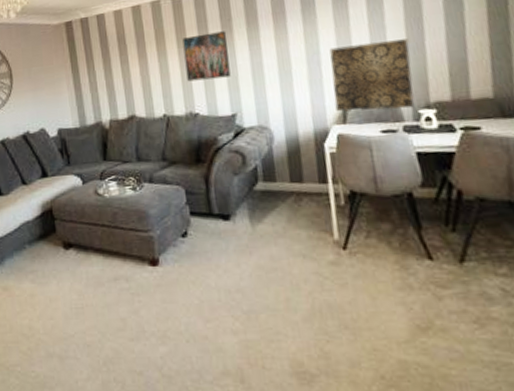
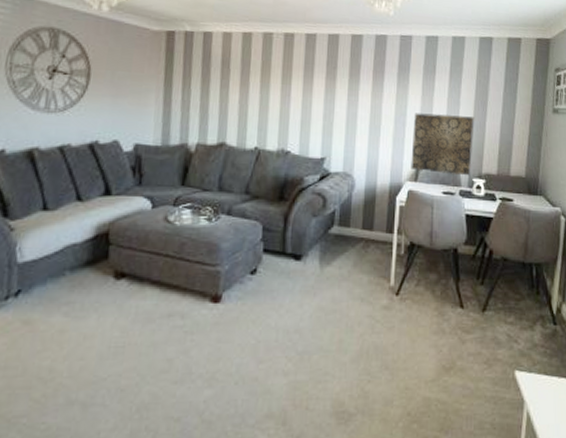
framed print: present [182,31,231,82] -> none [285,75,330,122]

